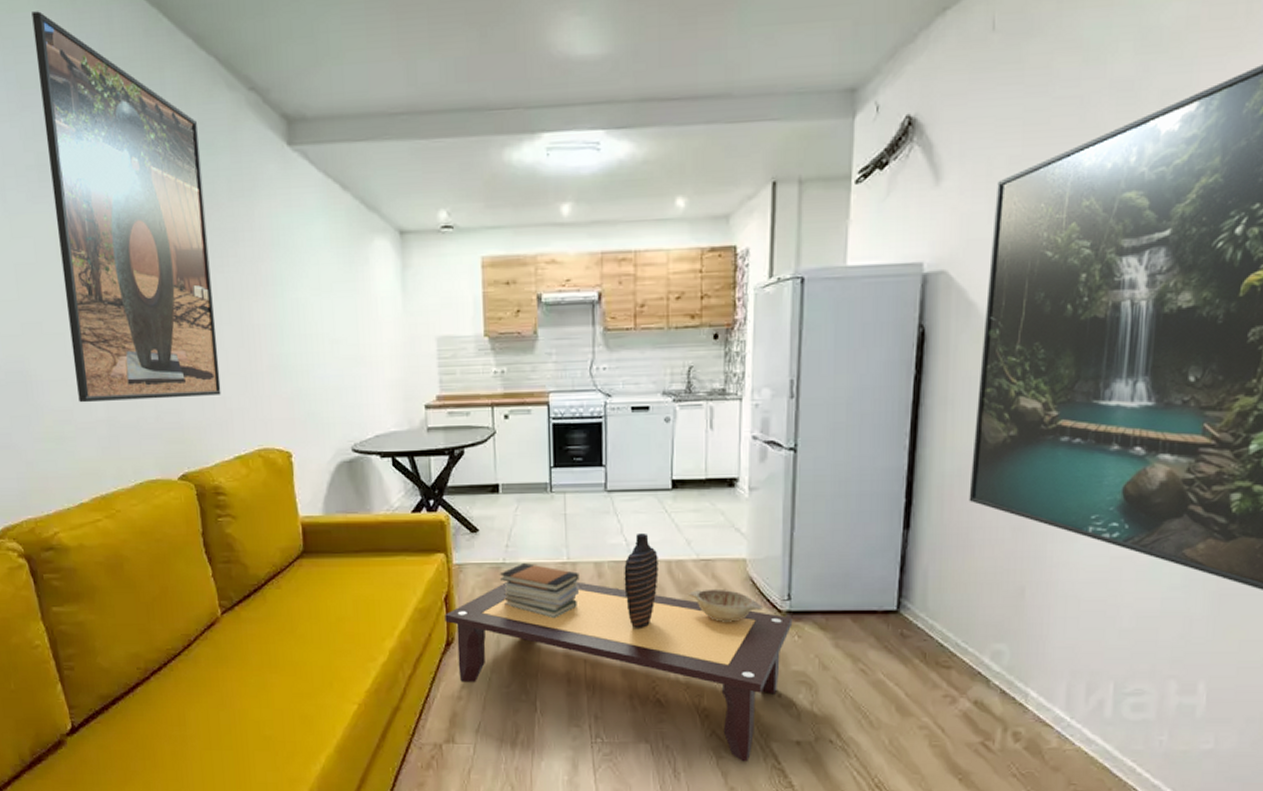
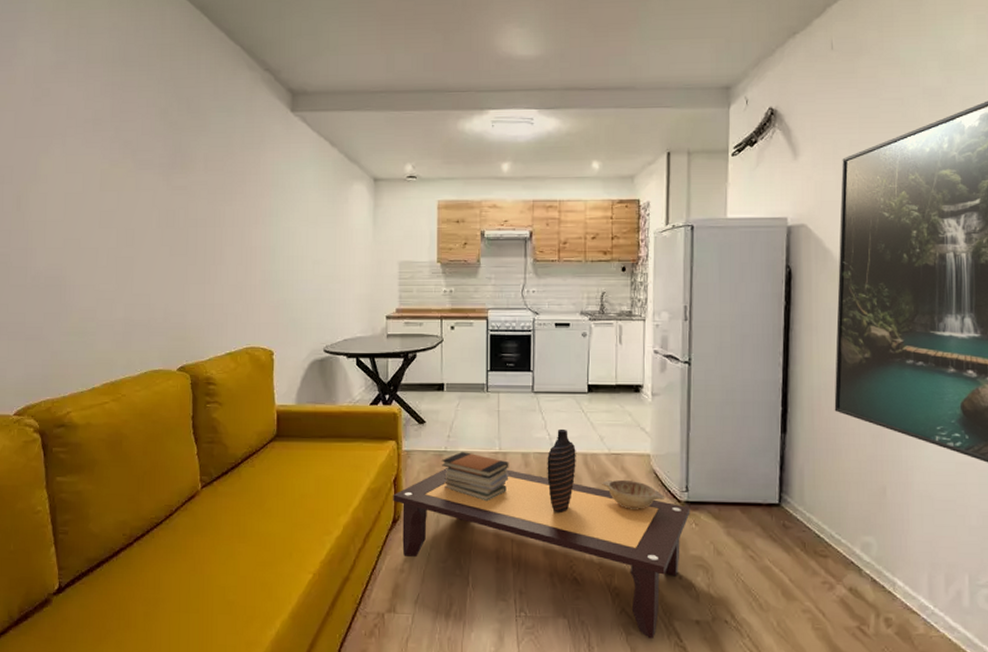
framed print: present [31,11,221,403] -> none [102,9,223,305]

